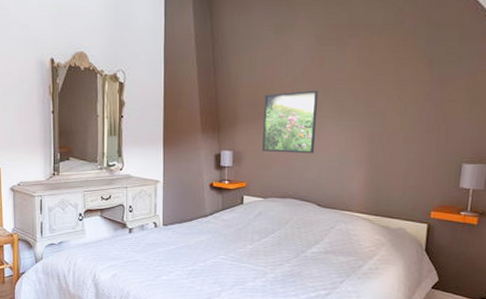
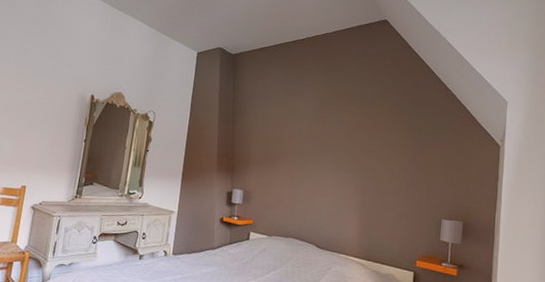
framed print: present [262,90,319,154] -> none [270,144,321,199]

